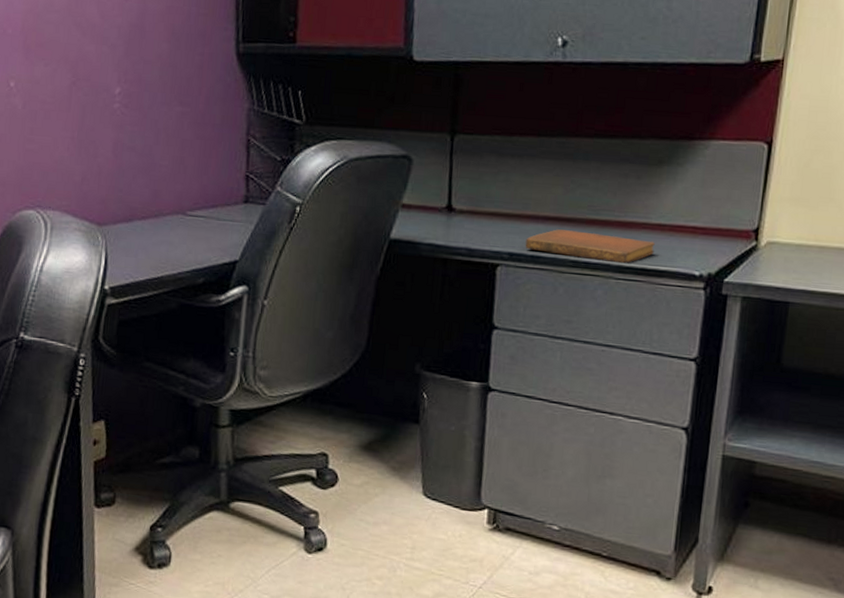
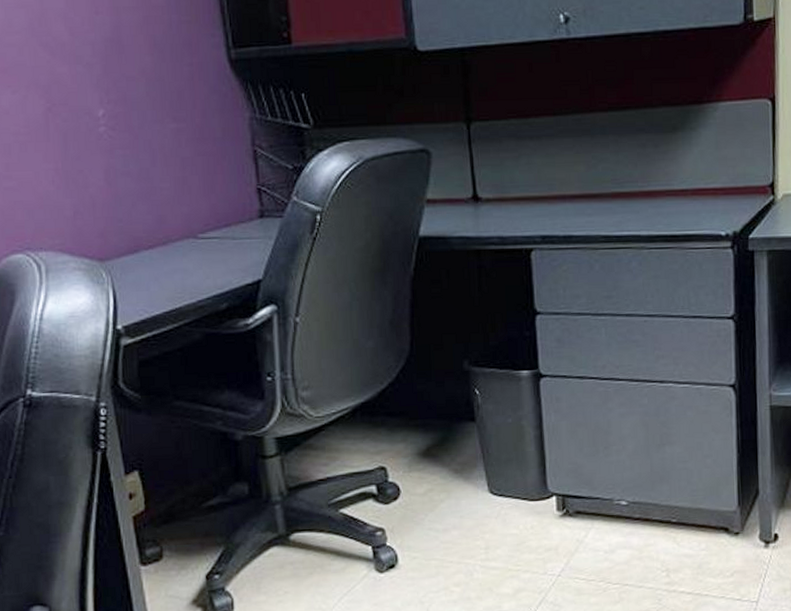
notebook: present [525,229,655,264] -> none [555,206,680,233]

